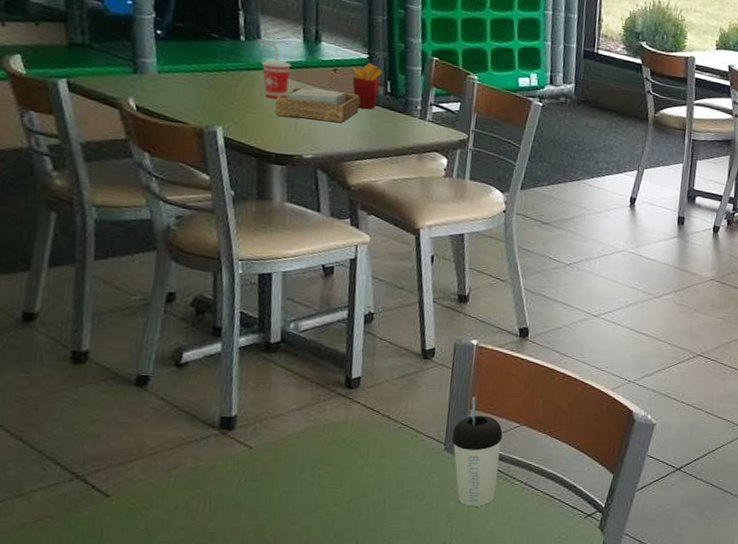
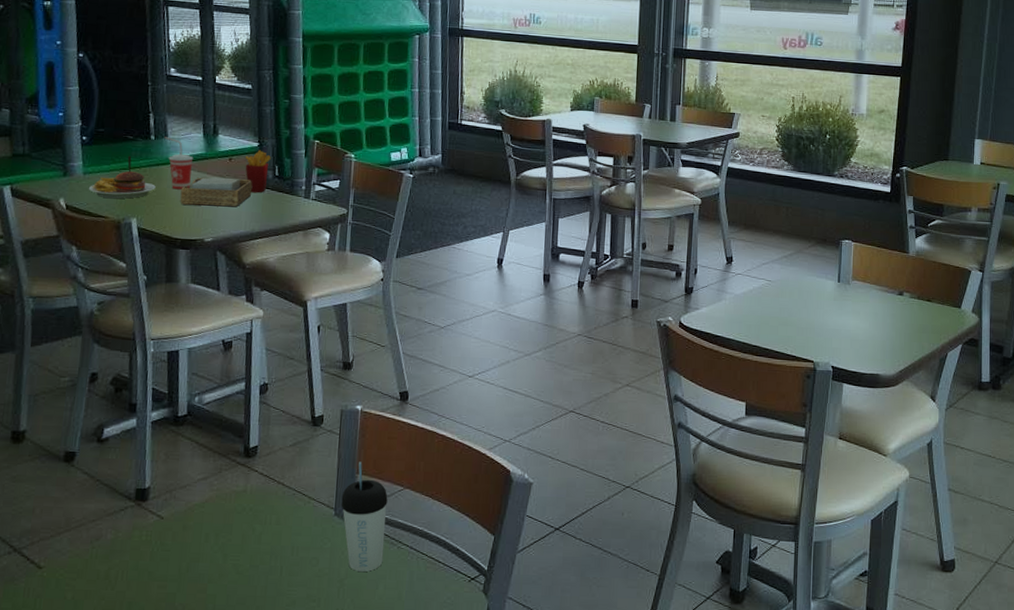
hamburger: none [163,57,246,105] -> present [88,156,156,199]

